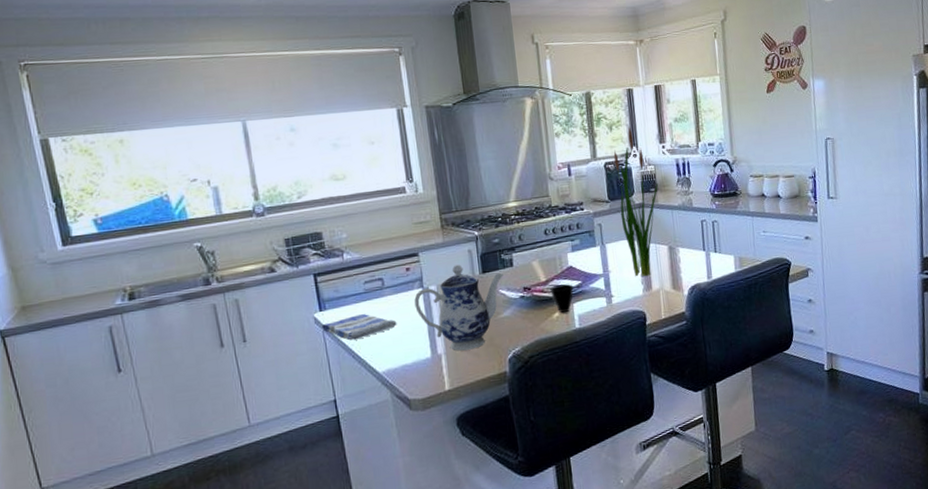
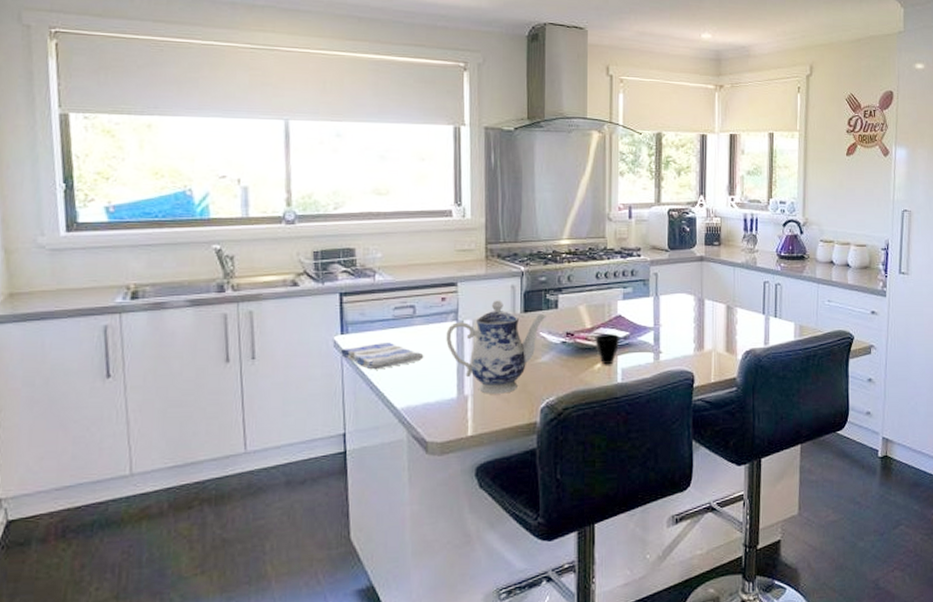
plant: present [613,126,659,277] -> none [676,173,723,334]

